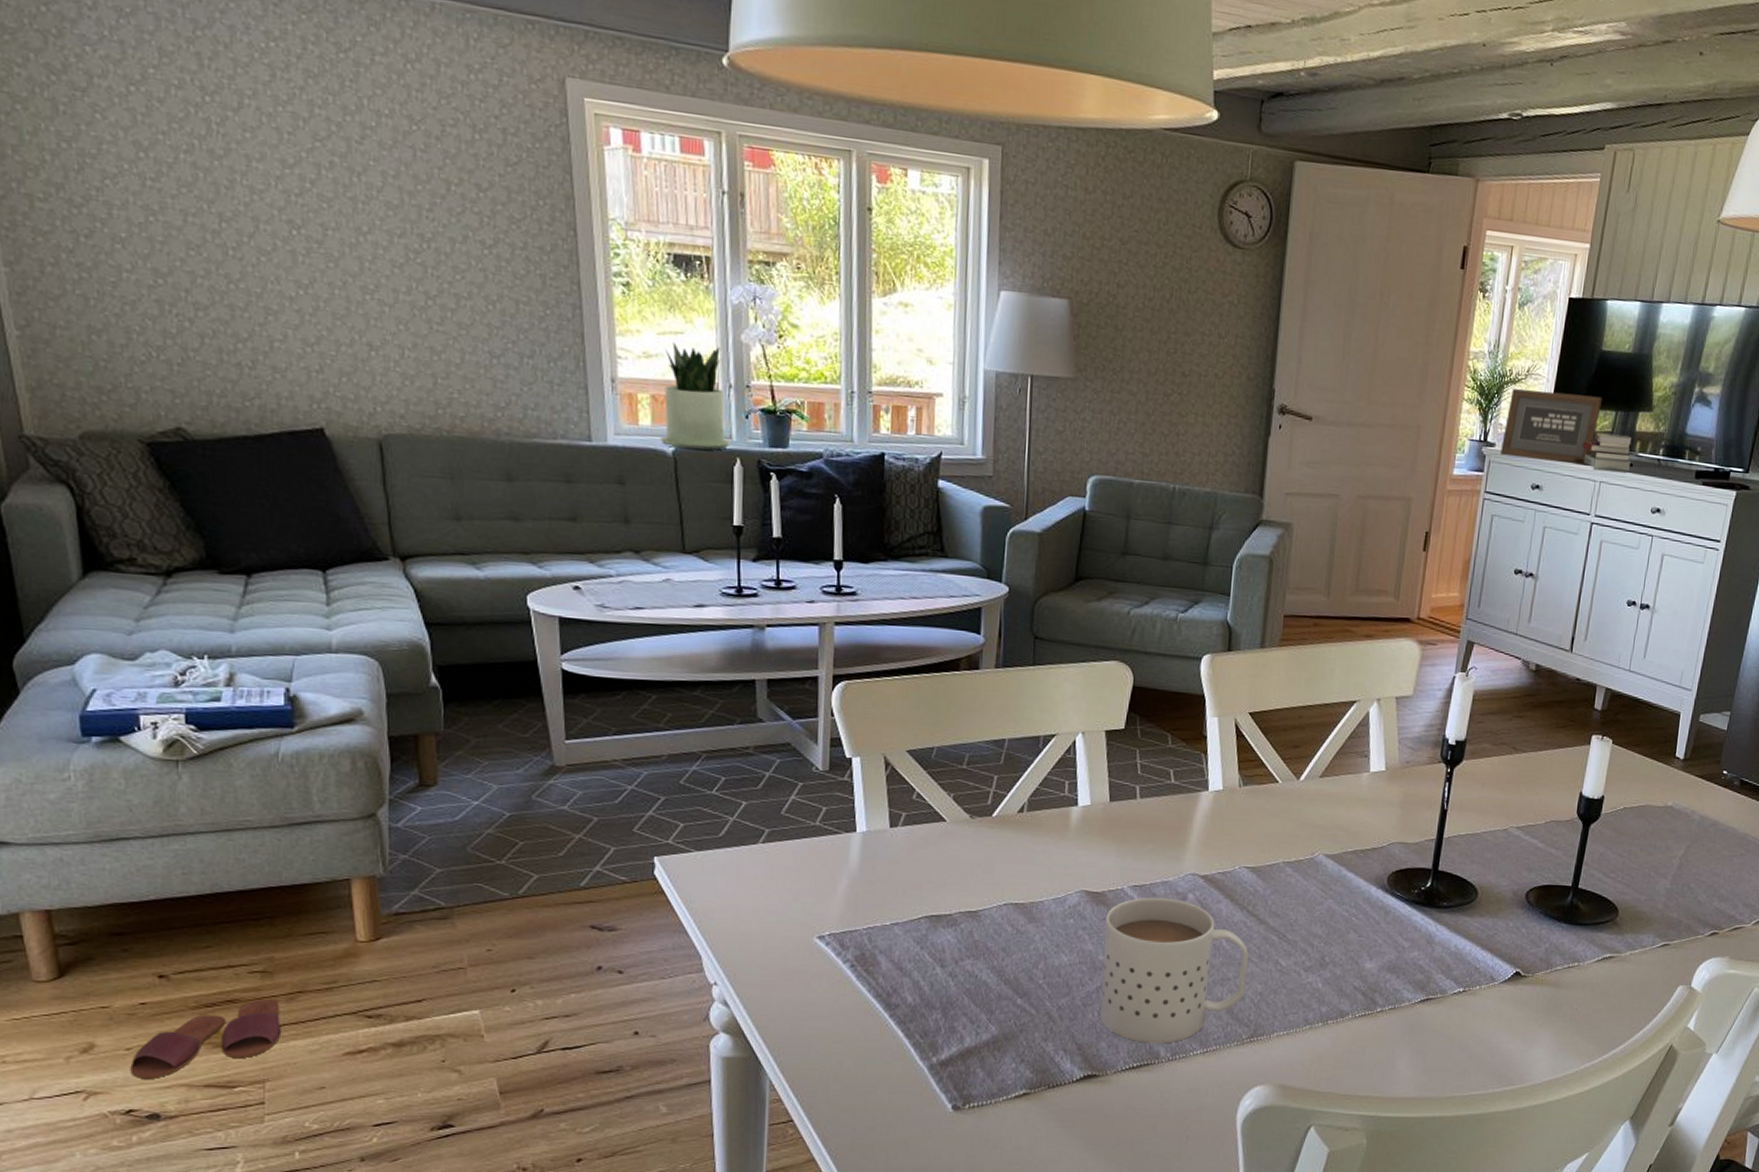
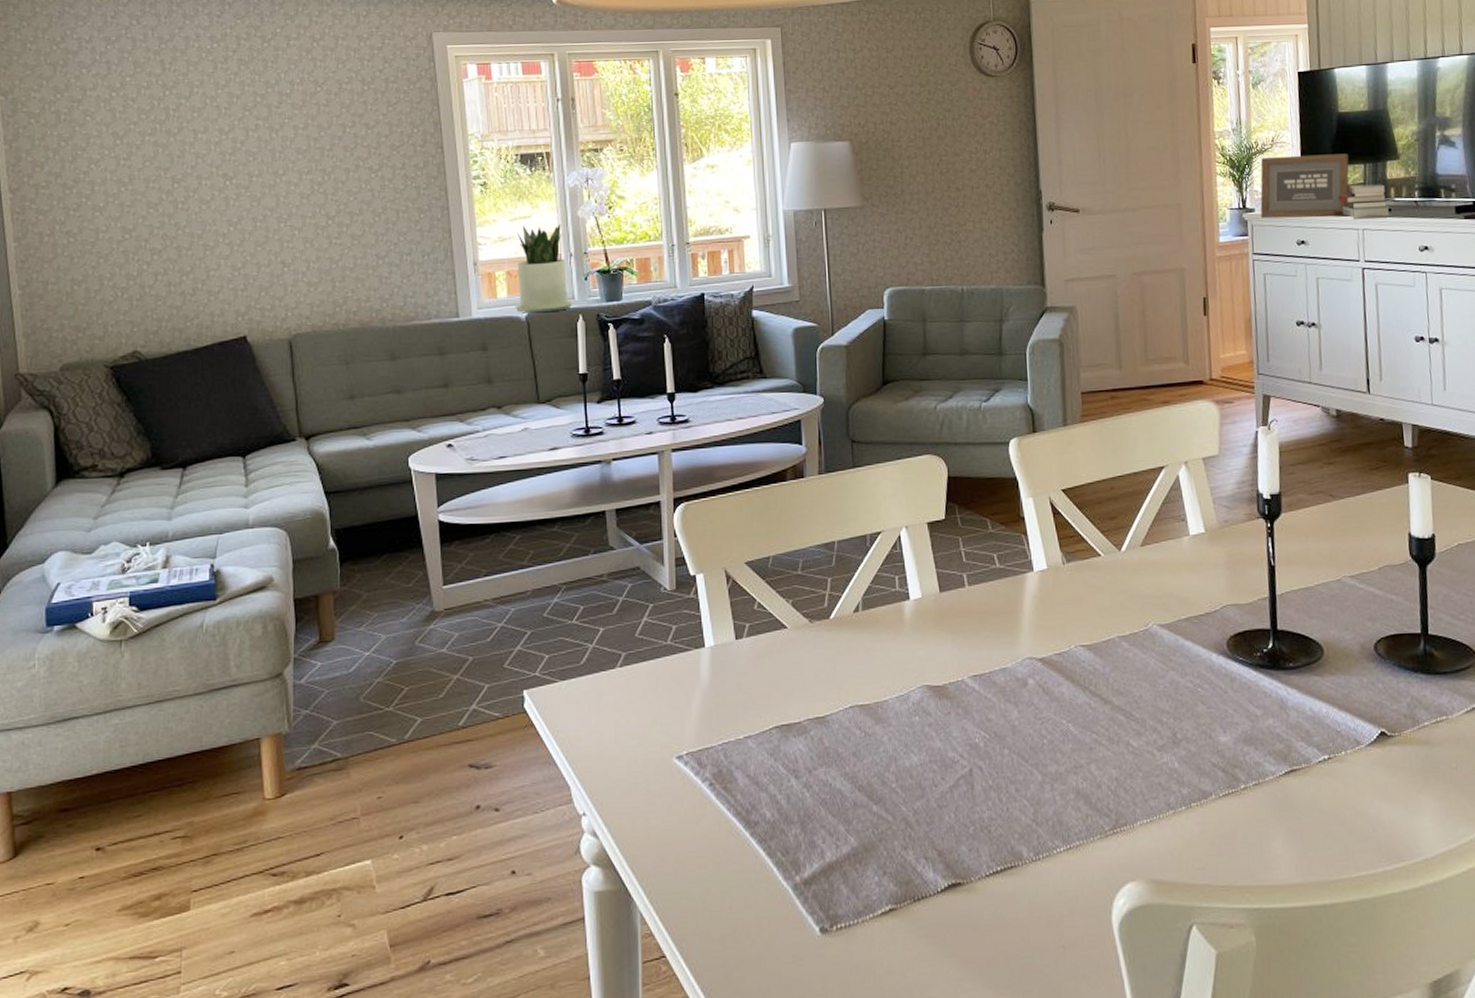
slippers: present [130,998,282,1080] -> none [67,863,198,956]
mug: present [1100,897,1249,1044] -> none [950,685,1100,844]

